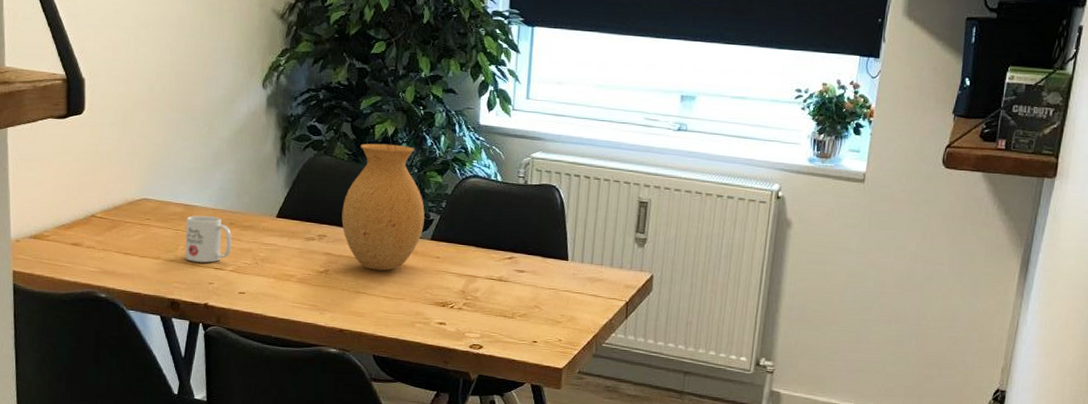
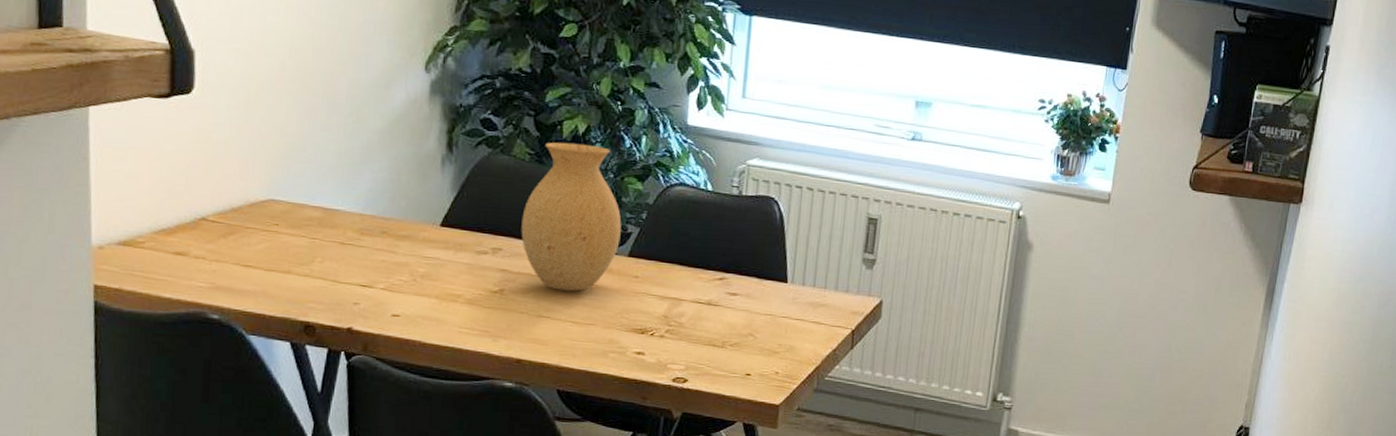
mug: present [185,215,232,263] -> none [323,221,384,279]

